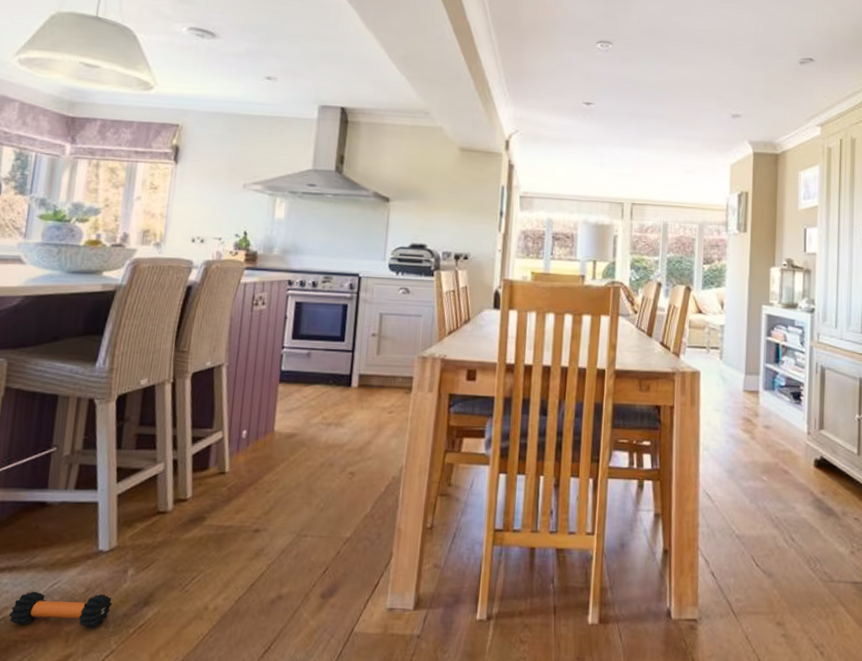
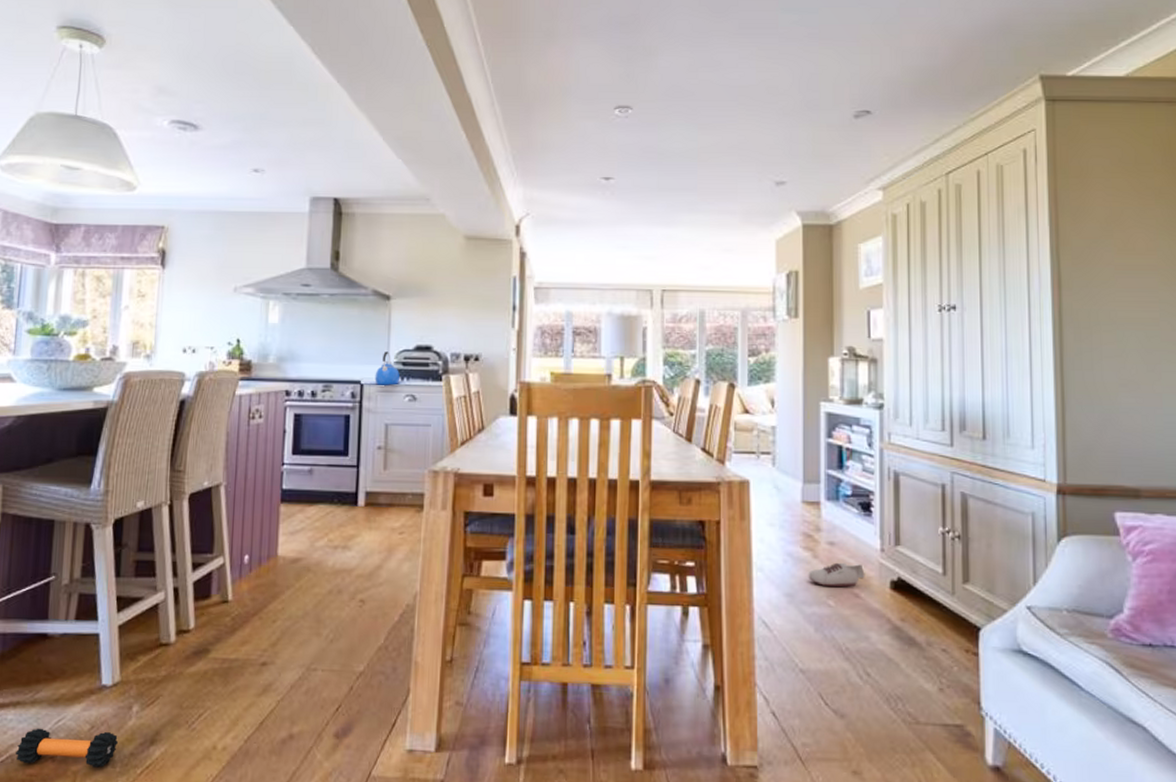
kettle: none [372,248,396,279] -> present [375,351,401,385]
shoe: none [746,443,794,465] -> present [808,562,865,588]

